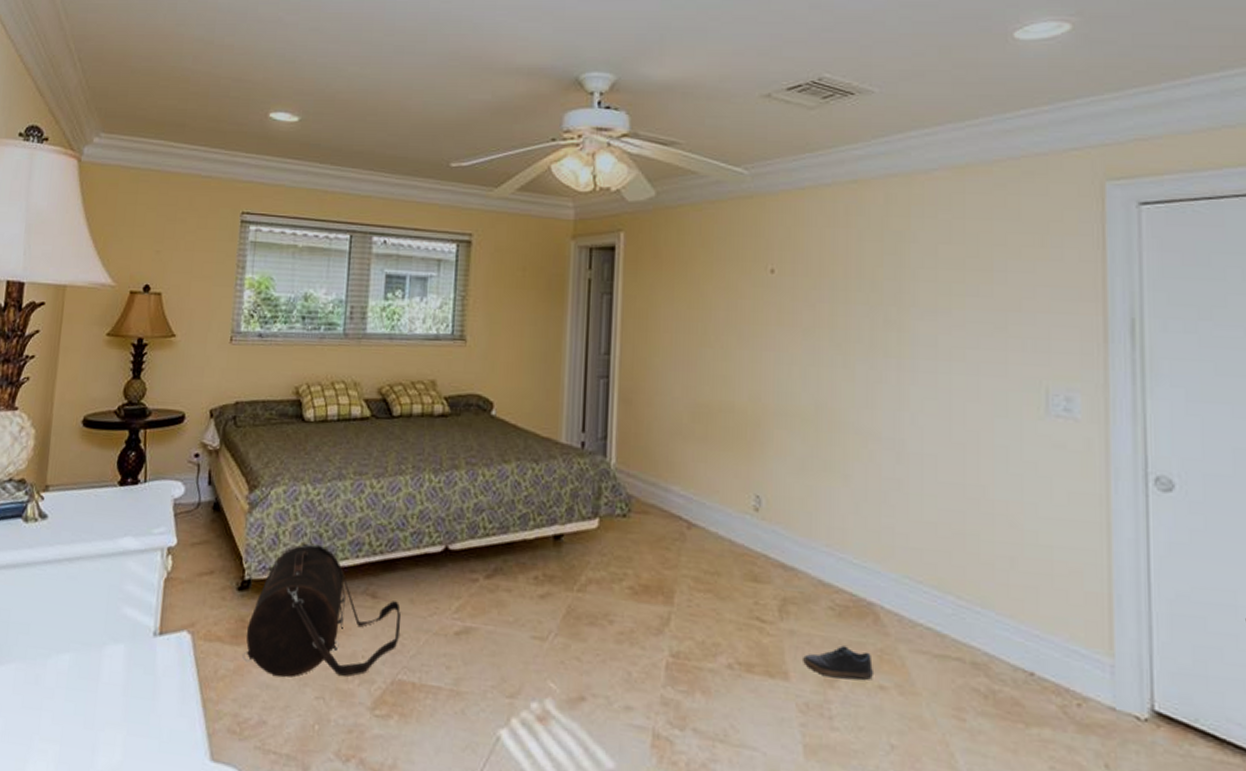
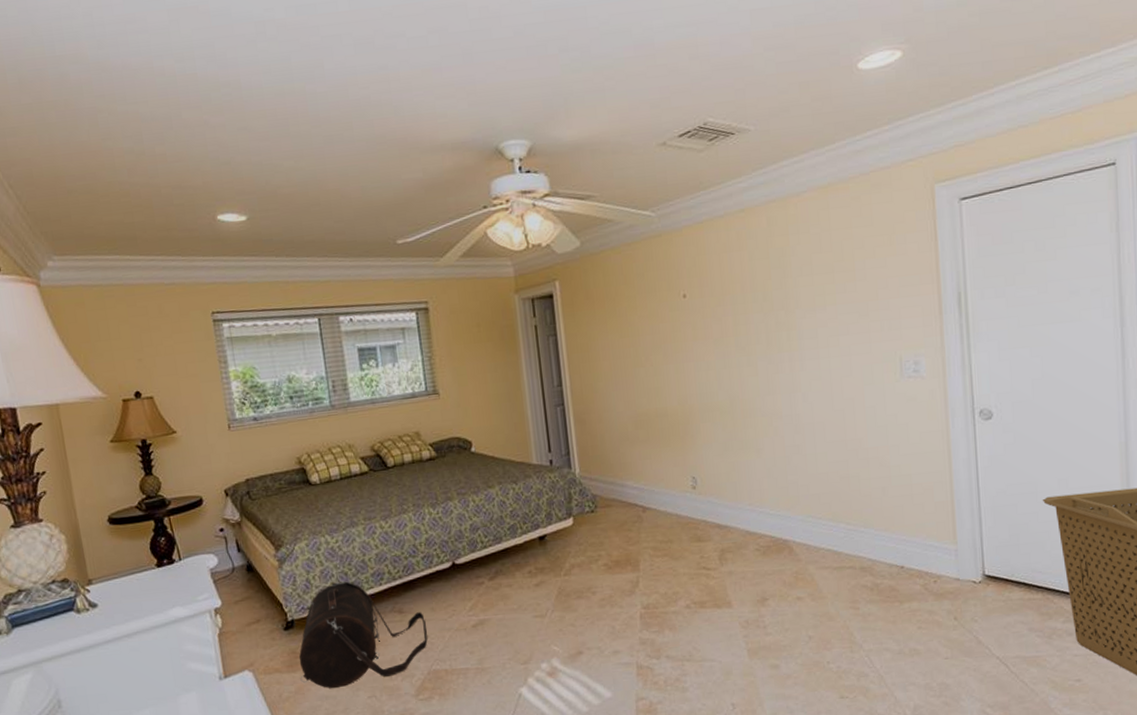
shoe: present [803,645,875,680] -> none [741,574,793,599]

